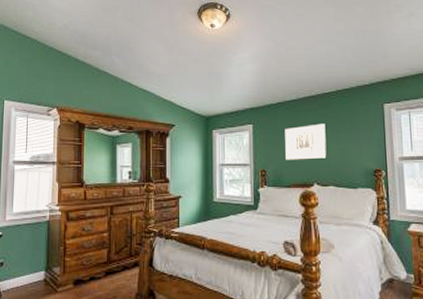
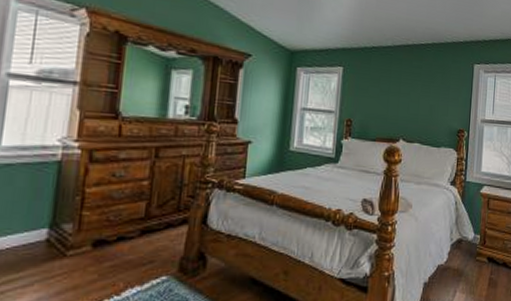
wall art: present [285,123,327,160] -> none [374,75,418,114]

